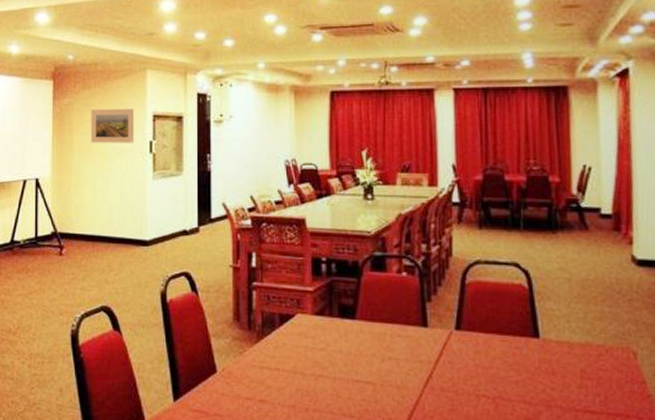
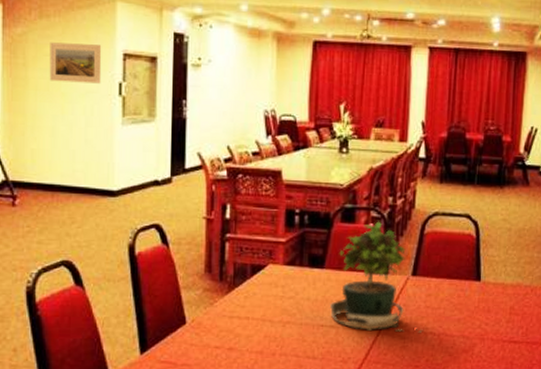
potted plant: none [364,270,474,395] -> present [329,221,423,333]

